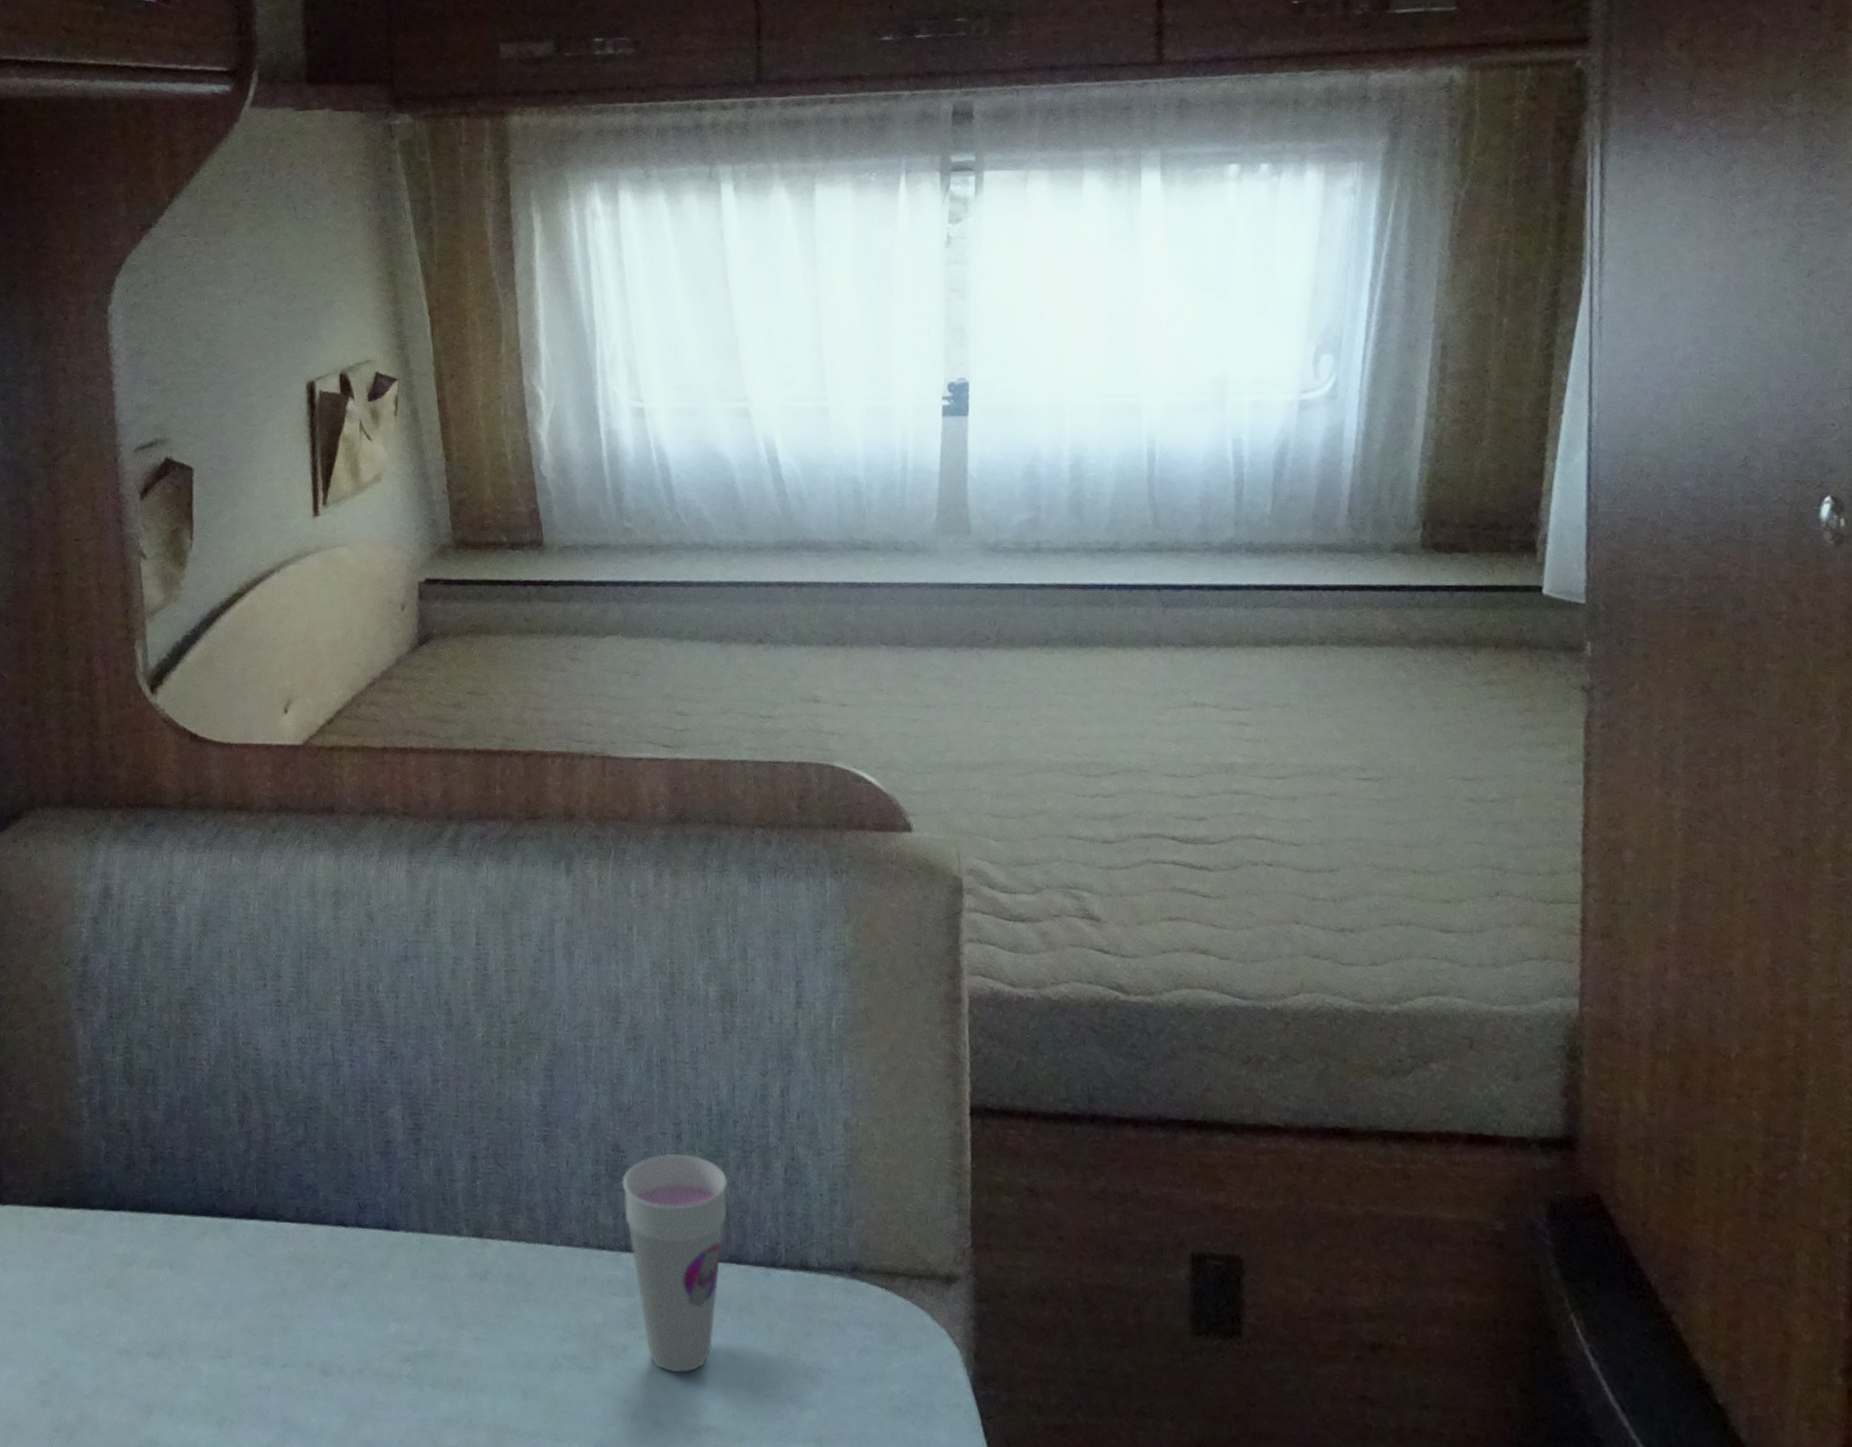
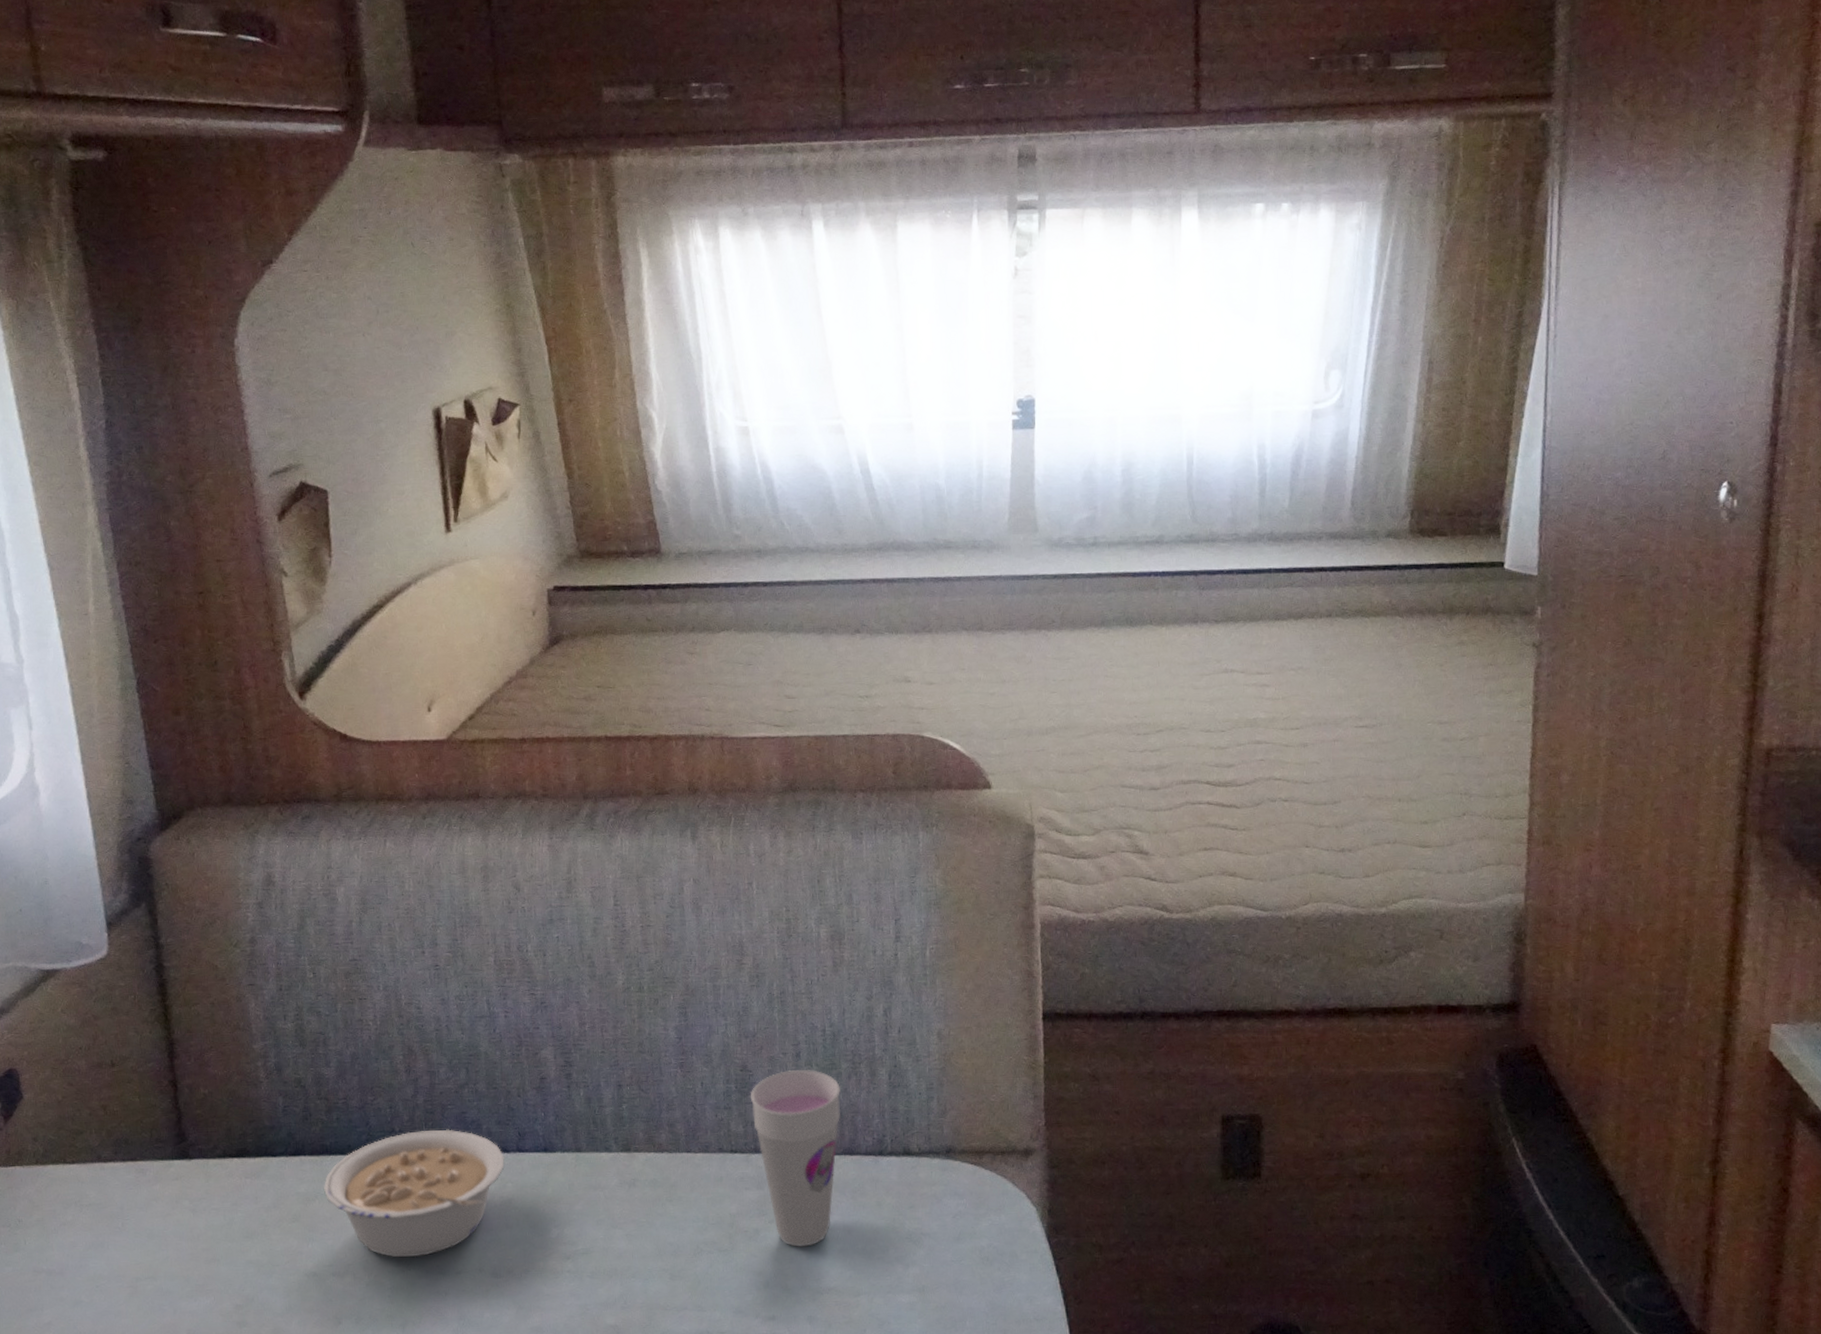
legume: none [143,1192,343,1343] -> present [324,1129,505,1258]

